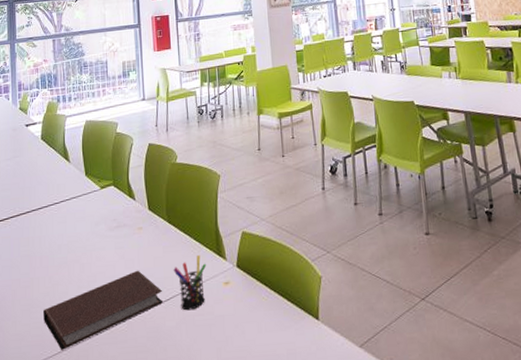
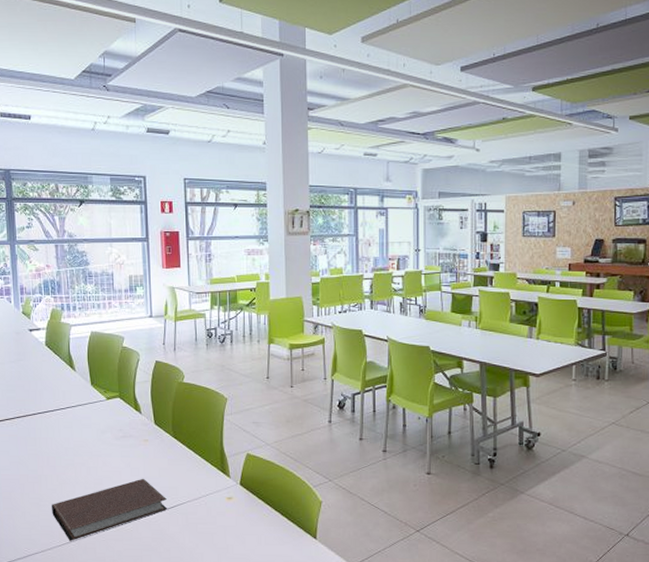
pen holder: present [173,254,207,311] -> none [178,470,211,519]

